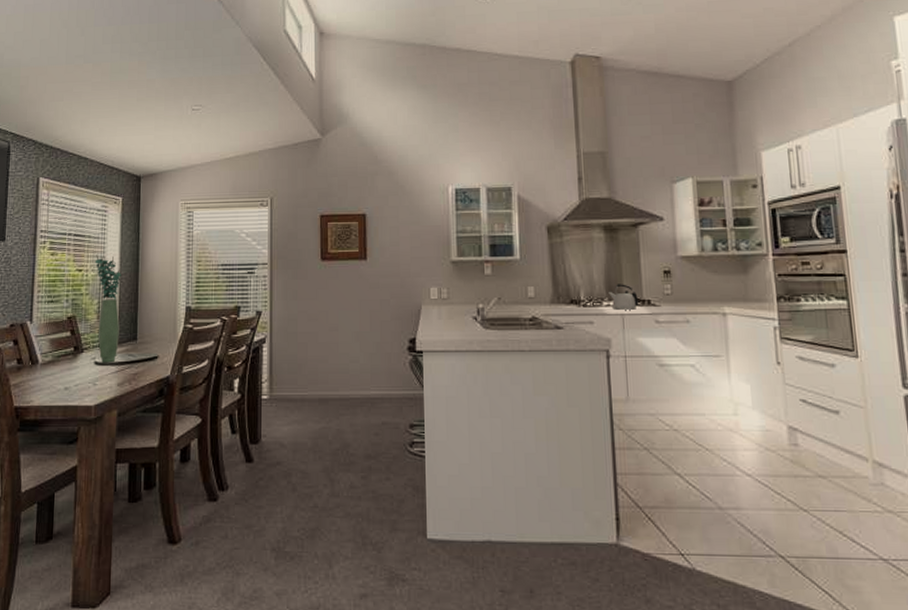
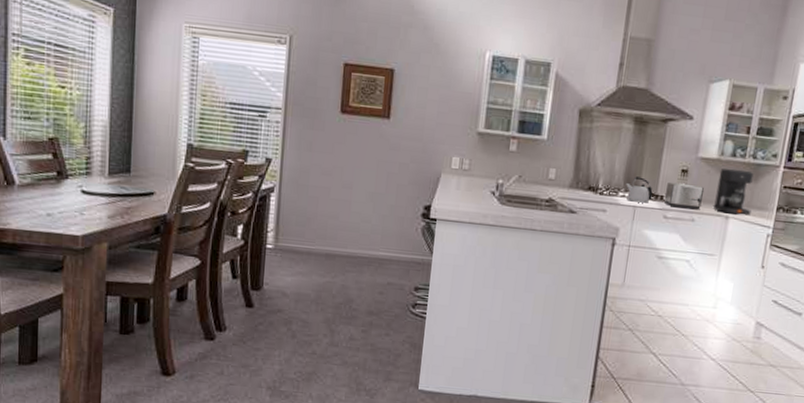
vase: present [94,254,122,364] -> none [80,71,114,194]
toaster: none [652,284,693,311] -> present [664,181,705,210]
coffee maker: none [704,263,750,310] -> present [712,169,754,216]

